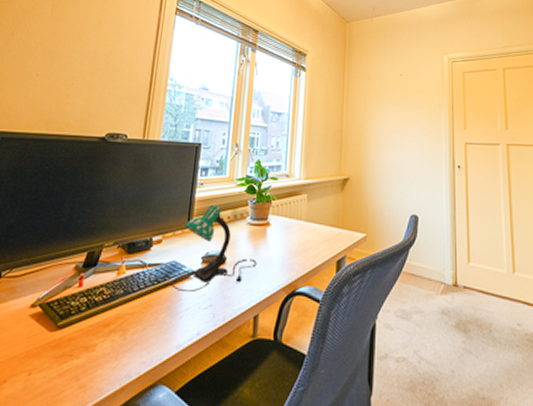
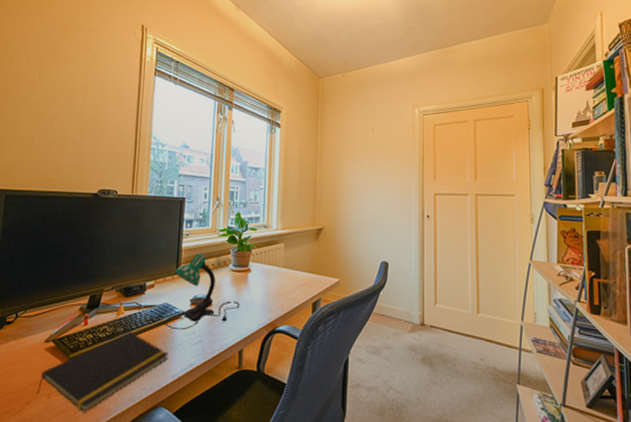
notepad: none [15,293,174,394] -> present [36,331,169,413]

